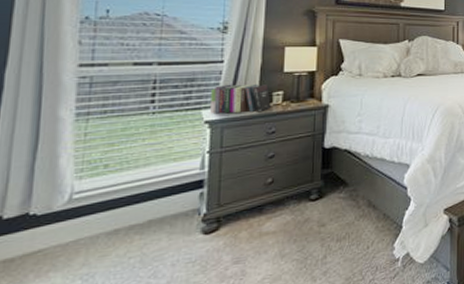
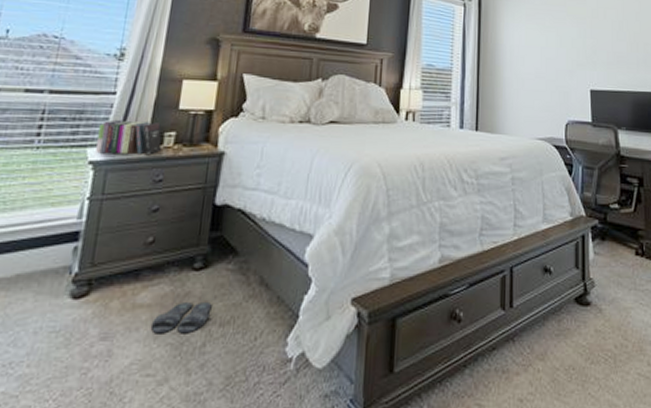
slippers: none [277,224,329,254] -> present [150,303,212,334]

